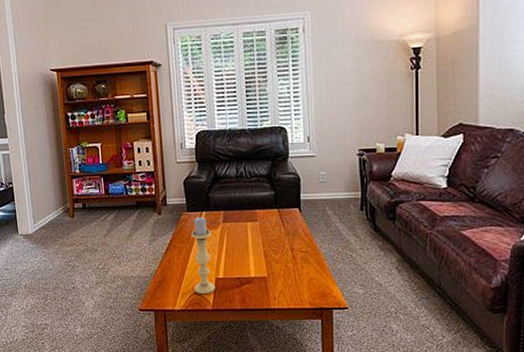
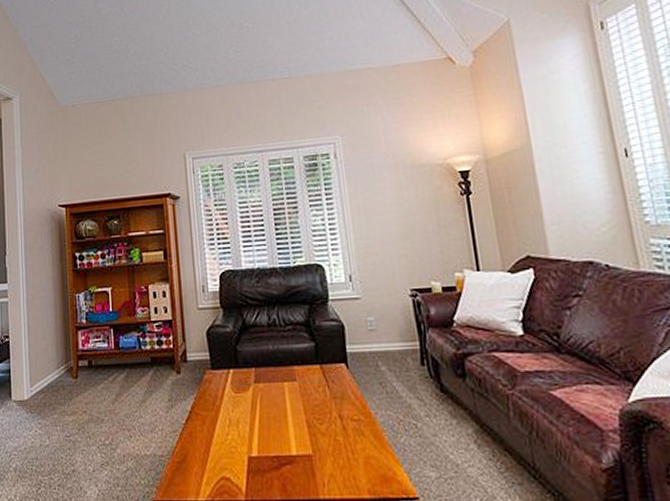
candle holder: present [190,216,215,295] -> none [216,375,248,480]

